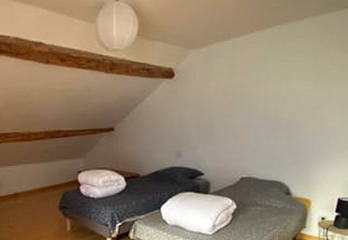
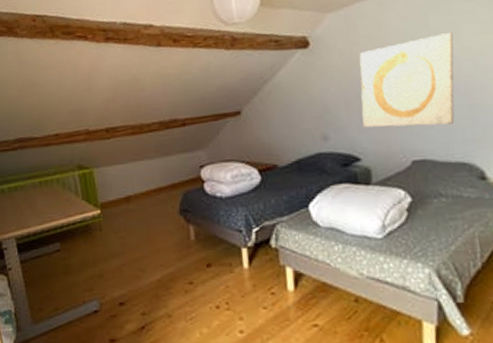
wall art: none [209,77,284,151] -> present [359,33,455,128]

